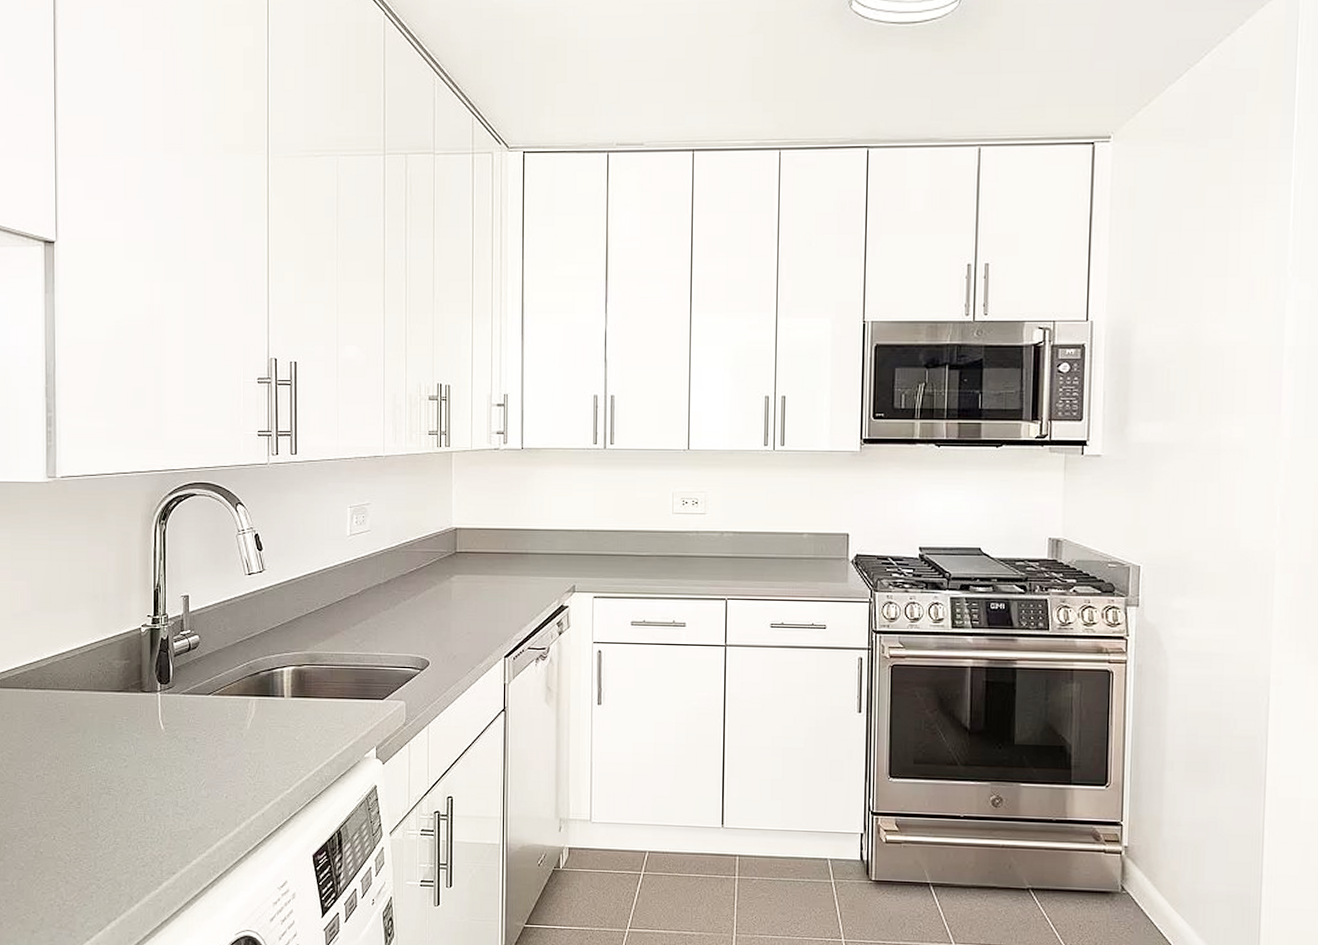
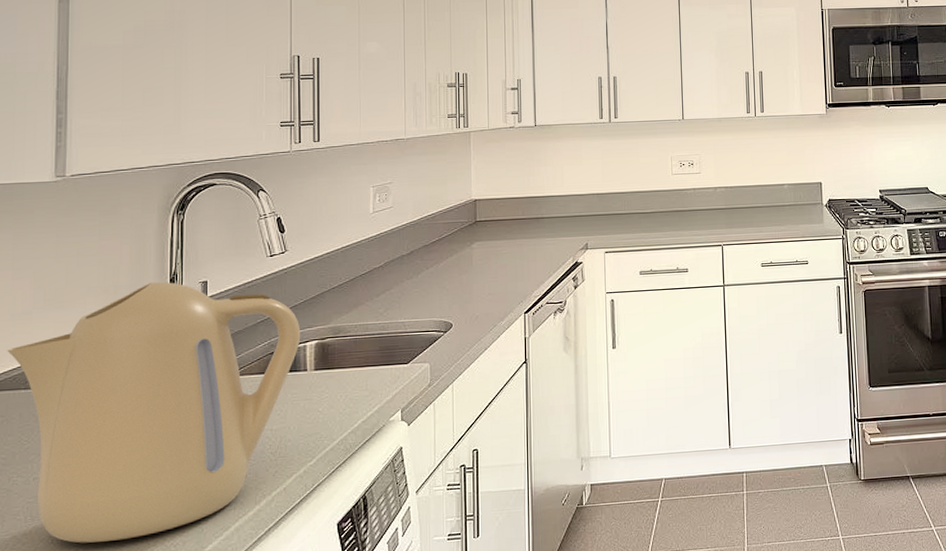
kettle: none [10,592,278,845] -> present [7,281,301,543]

